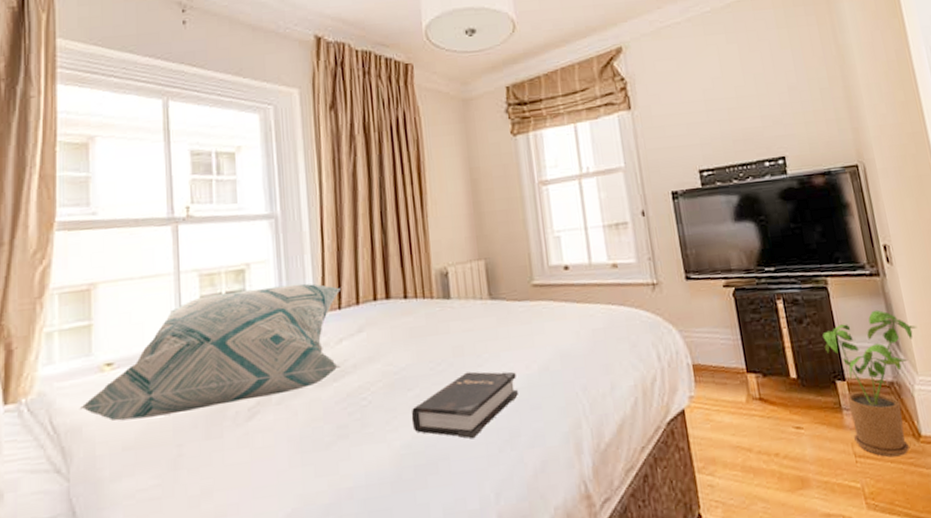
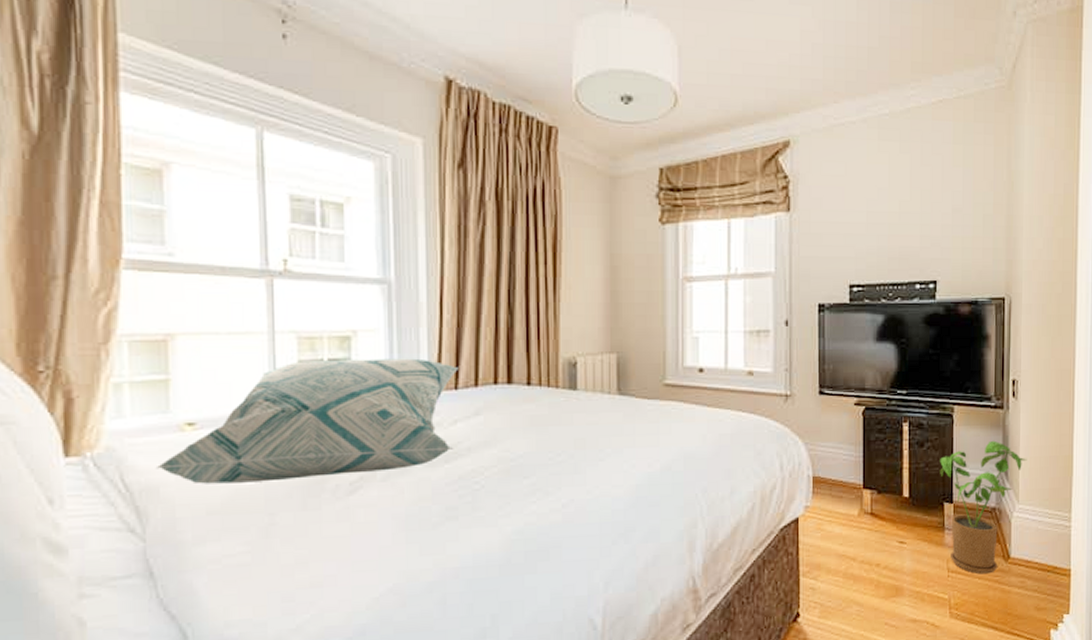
hardback book: present [411,371,518,439] -> none [525,465,637,530]

